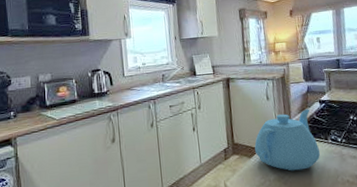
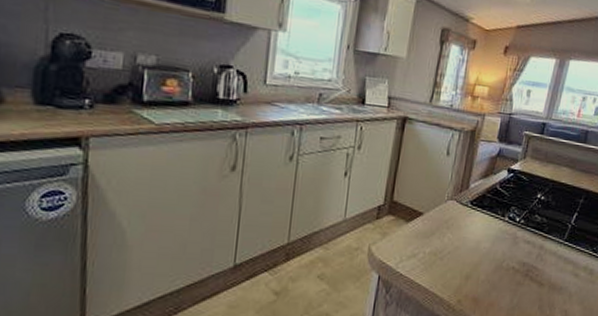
teapot: present [254,109,320,171] -> none [416,176,494,247]

